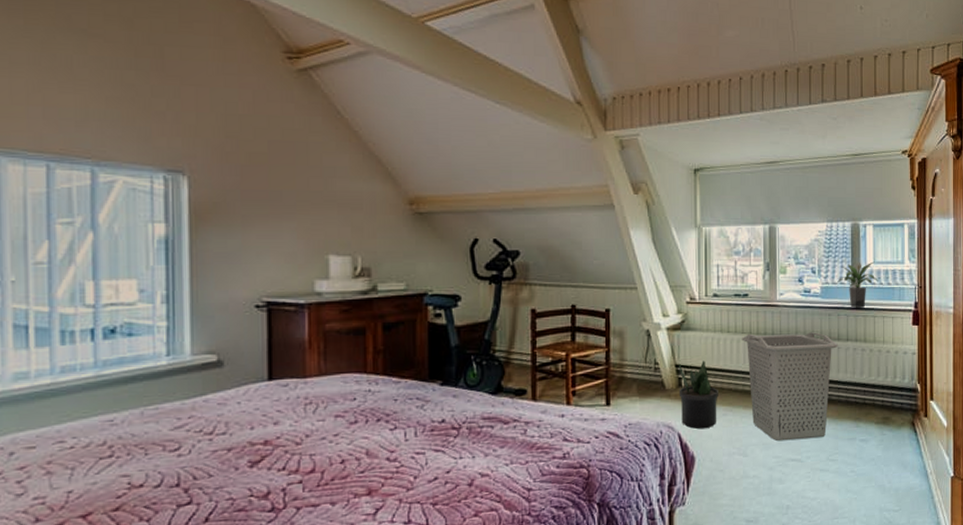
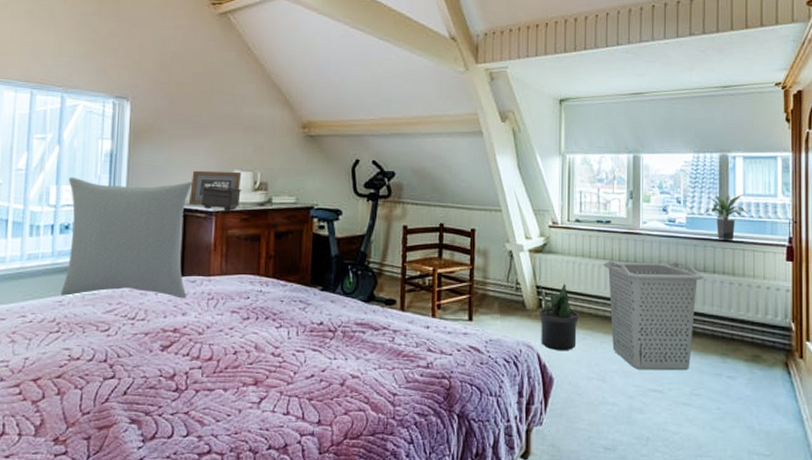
pillow: none [109,269,278,414] -> present [60,176,193,299]
picture frame: none [273,256,338,297] -> present [188,170,242,205]
jewelry box: none [288,274,340,302] -> present [200,186,242,211]

